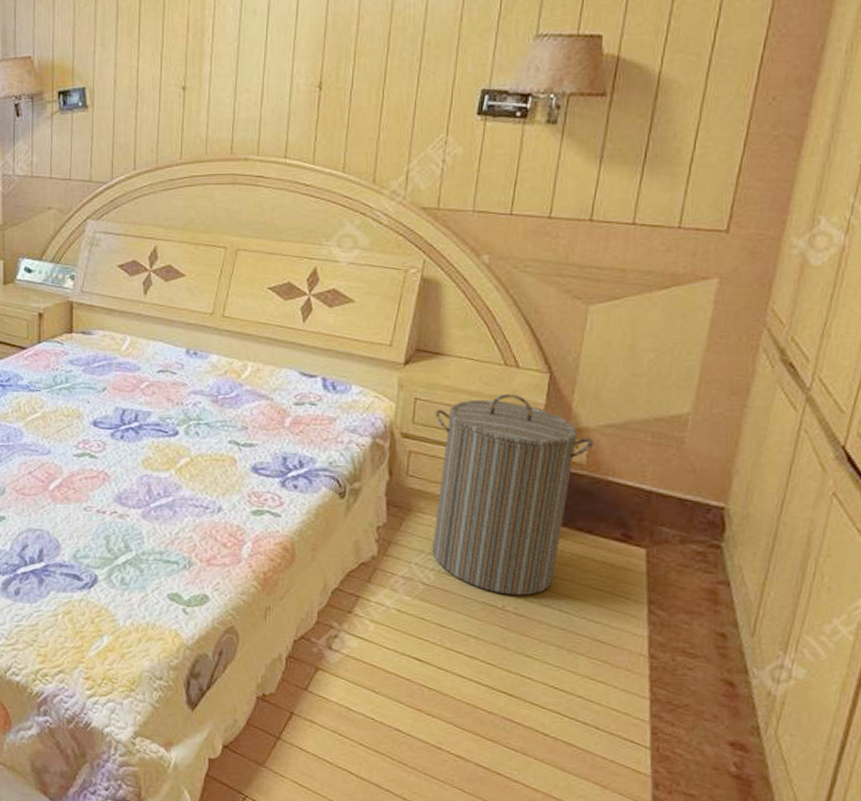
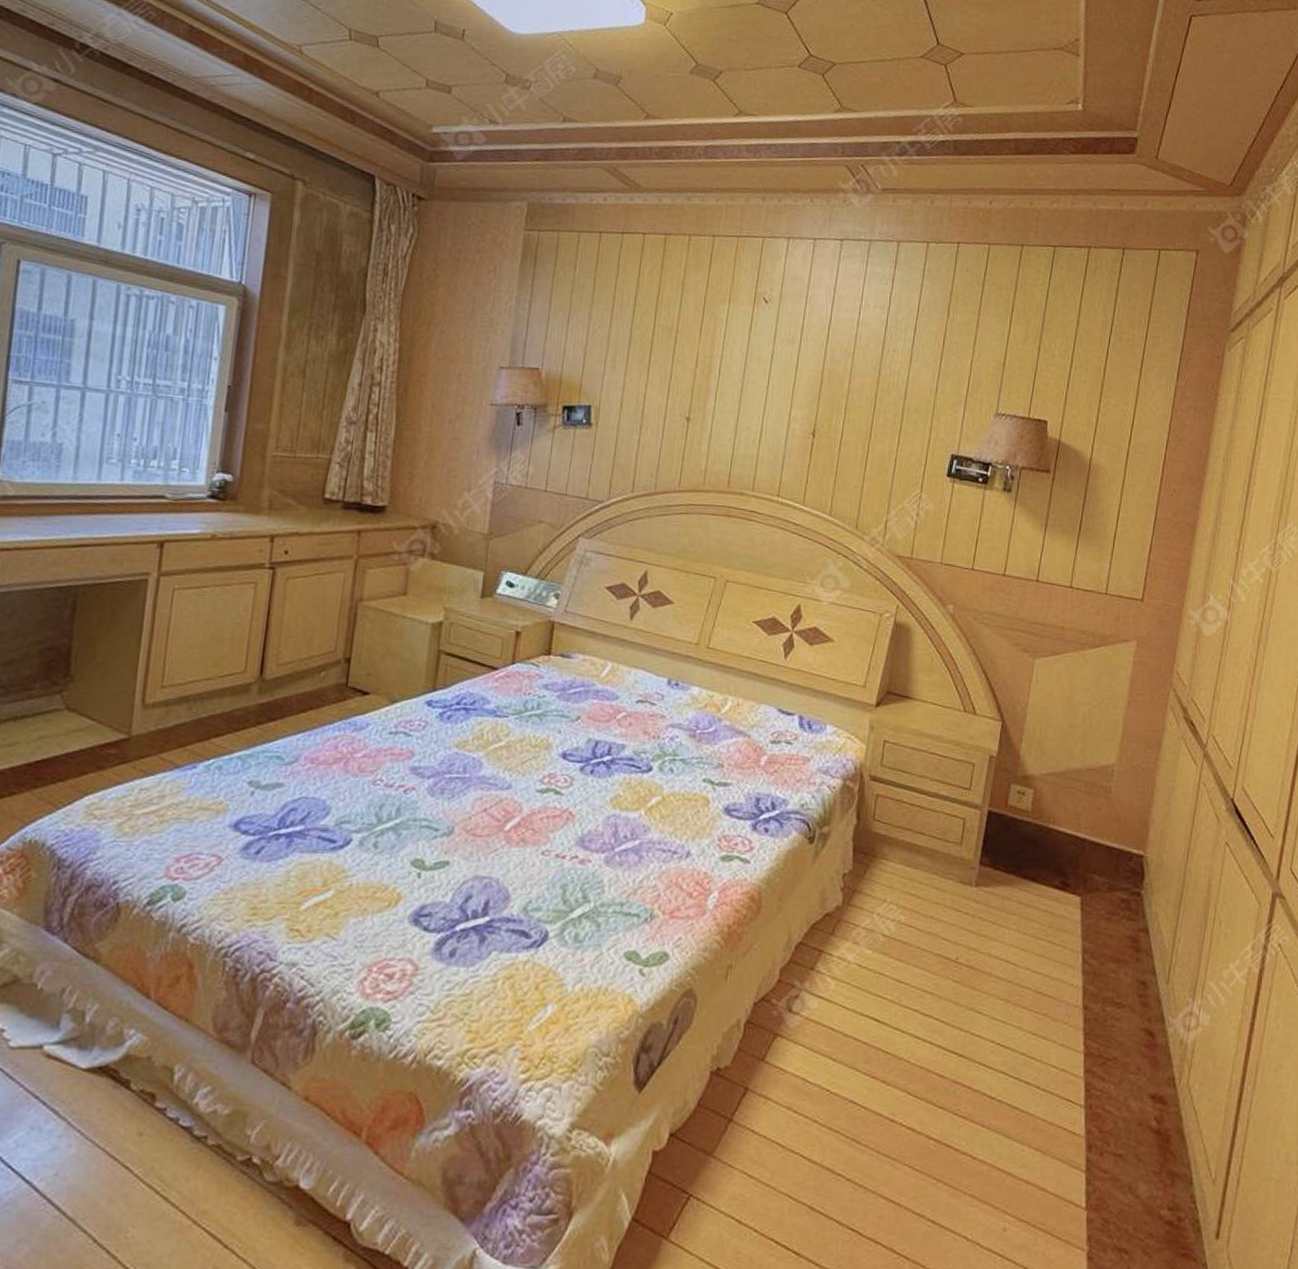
laundry hamper: present [432,393,594,596] -> none [893,739,1038,947]

